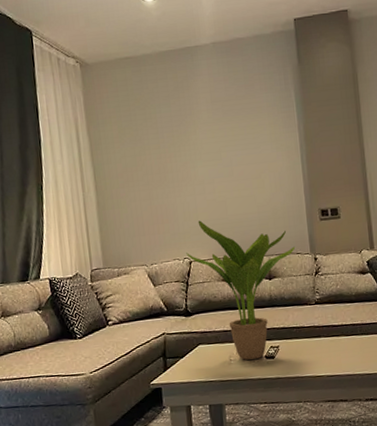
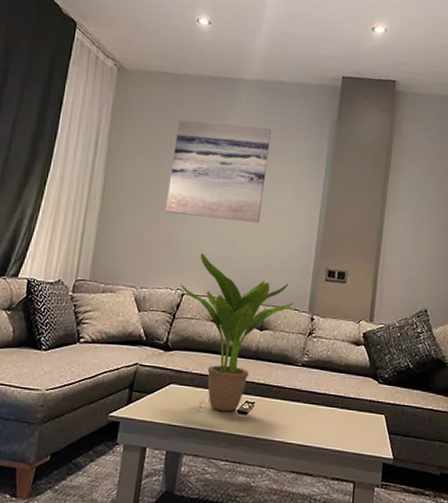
wall art: none [147,88,245,190] -> present [165,120,272,223]

